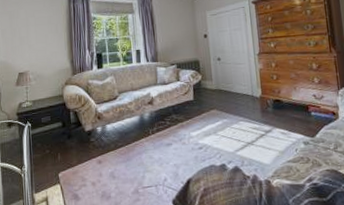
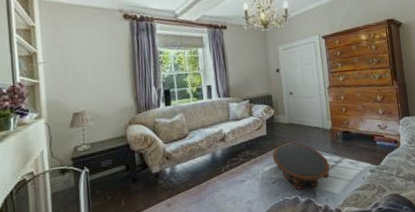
coffee table: none [199,109,259,157] -> present [273,143,330,190]

